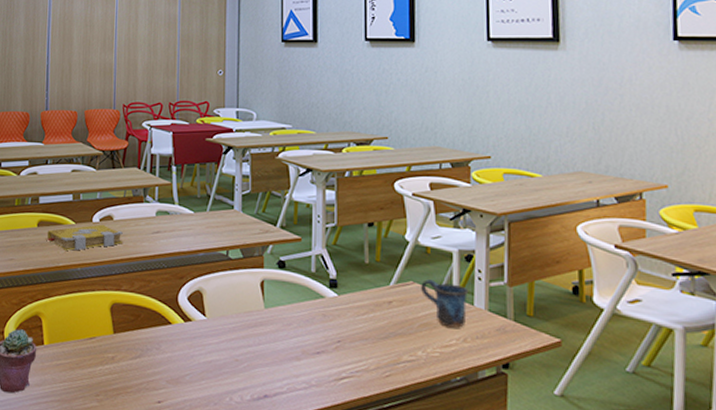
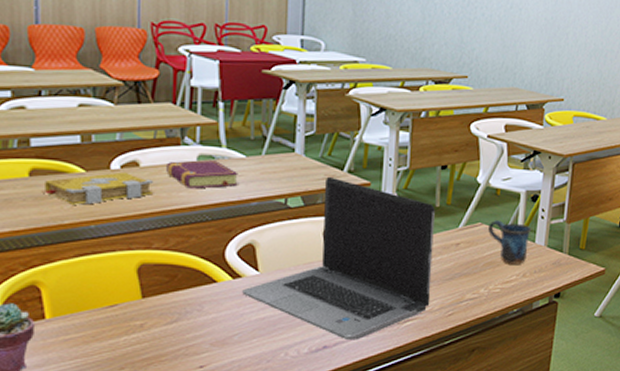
book: none [133,215,188,240] -> present [166,160,238,189]
laptop computer: none [192,231,366,393] -> present [242,176,435,341]

